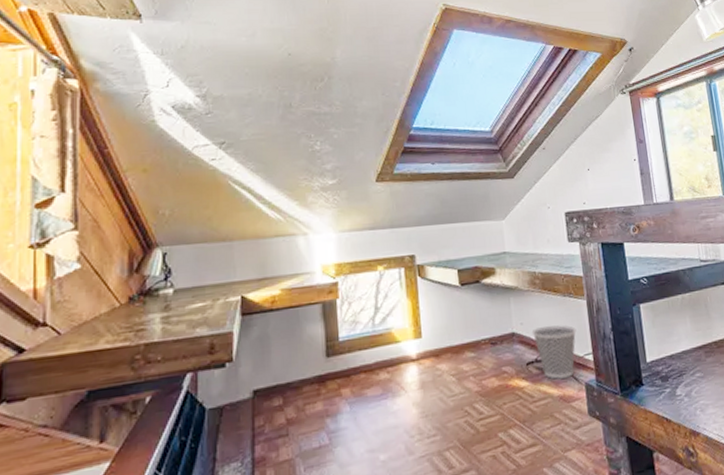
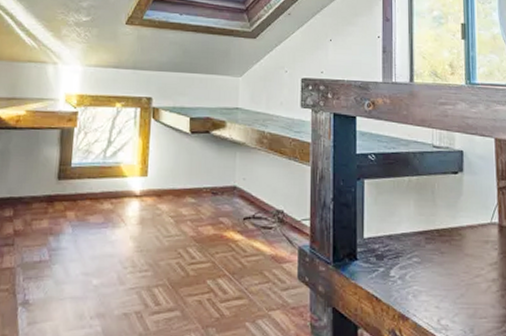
wastebasket: present [531,325,577,379] -> none [253,186,297,239]

